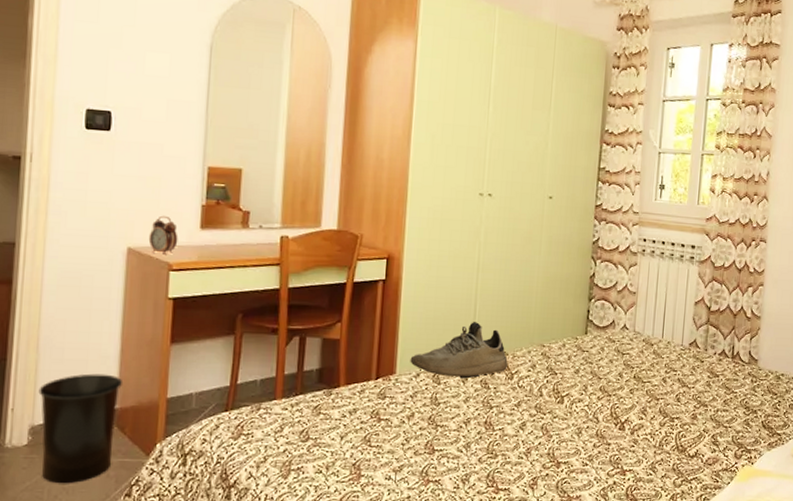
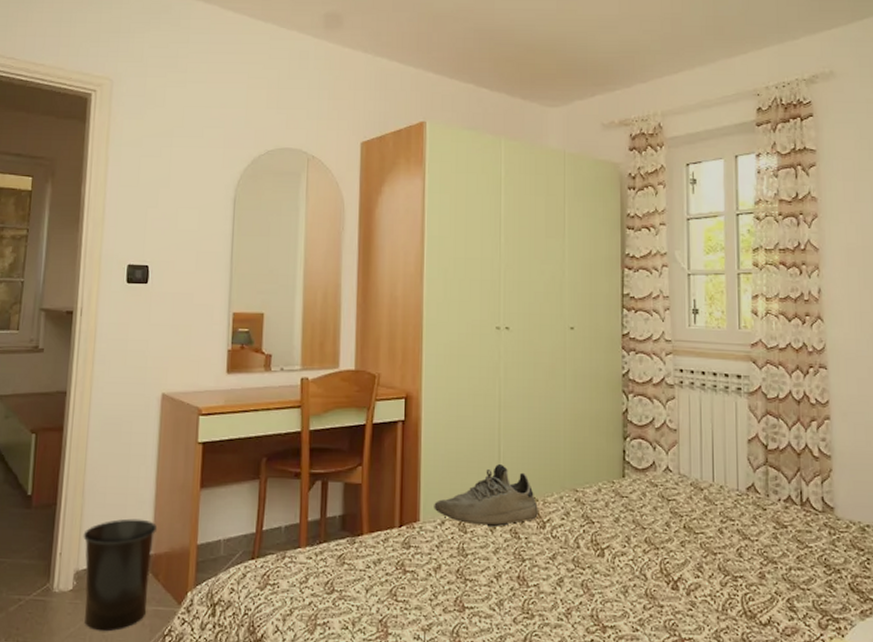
alarm clock: present [148,215,178,256] -> none [180,361,207,401]

